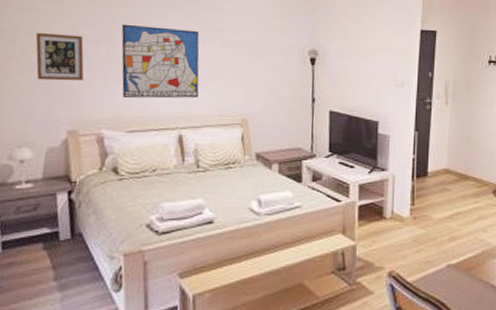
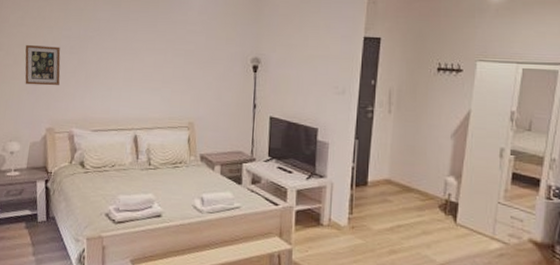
wall art: present [121,24,200,99] -> none [89,36,154,103]

